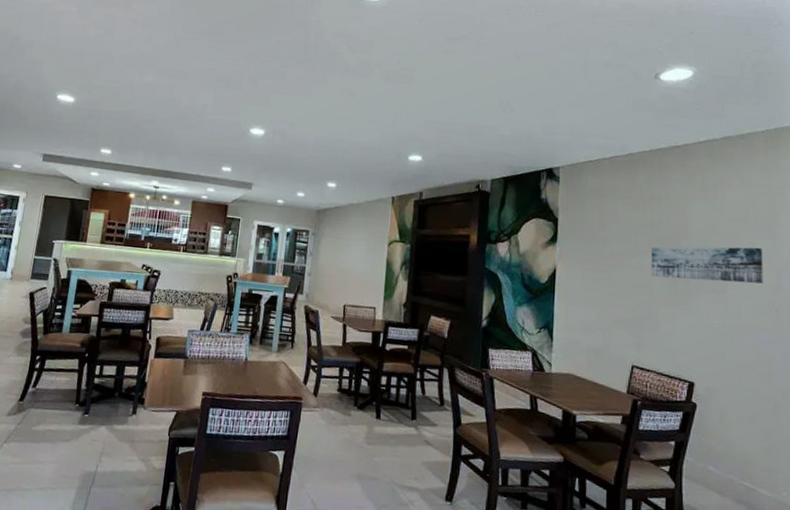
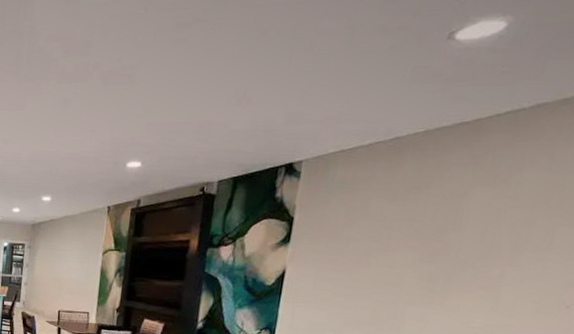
wall art: present [651,246,763,284] -> none [402,237,564,279]

